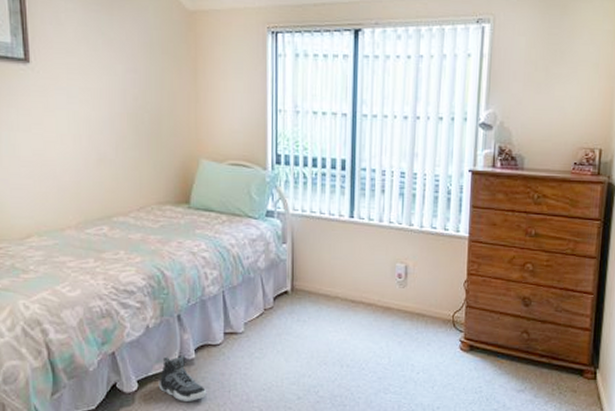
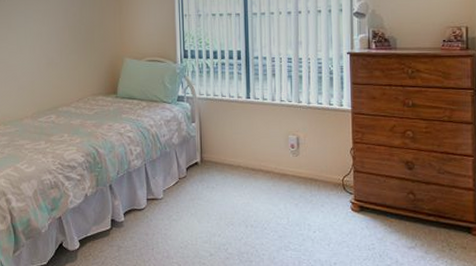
sneaker: present [158,355,207,401] -> none [96,218,135,258]

